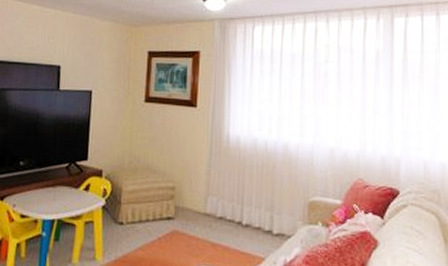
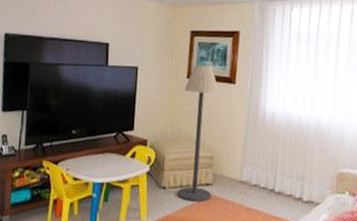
floor lamp: none [136,87,180,238] -> present [177,64,219,202]

